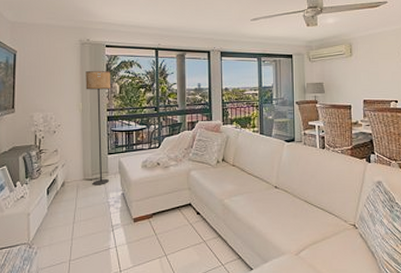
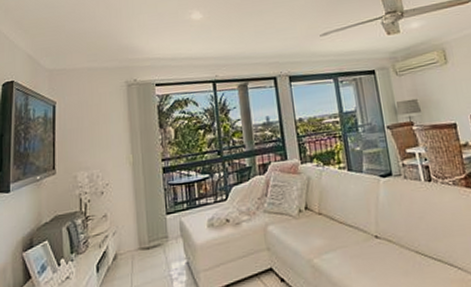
floor lamp: present [85,70,111,186] -> none [134,113,171,256]

